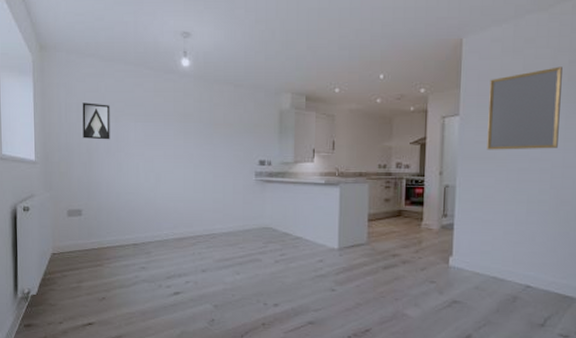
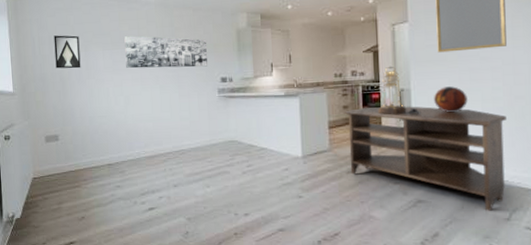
wall art: none [159,109,246,148] -> present [124,36,207,69]
tv stand: none [386,201,551,317] -> present [345,106,507,212]
table lamp: none [419,160,465,214] -> present [377,66,421,116]
decorative sphere: none [479,186,513,213] -> present [434,86,468,113]

